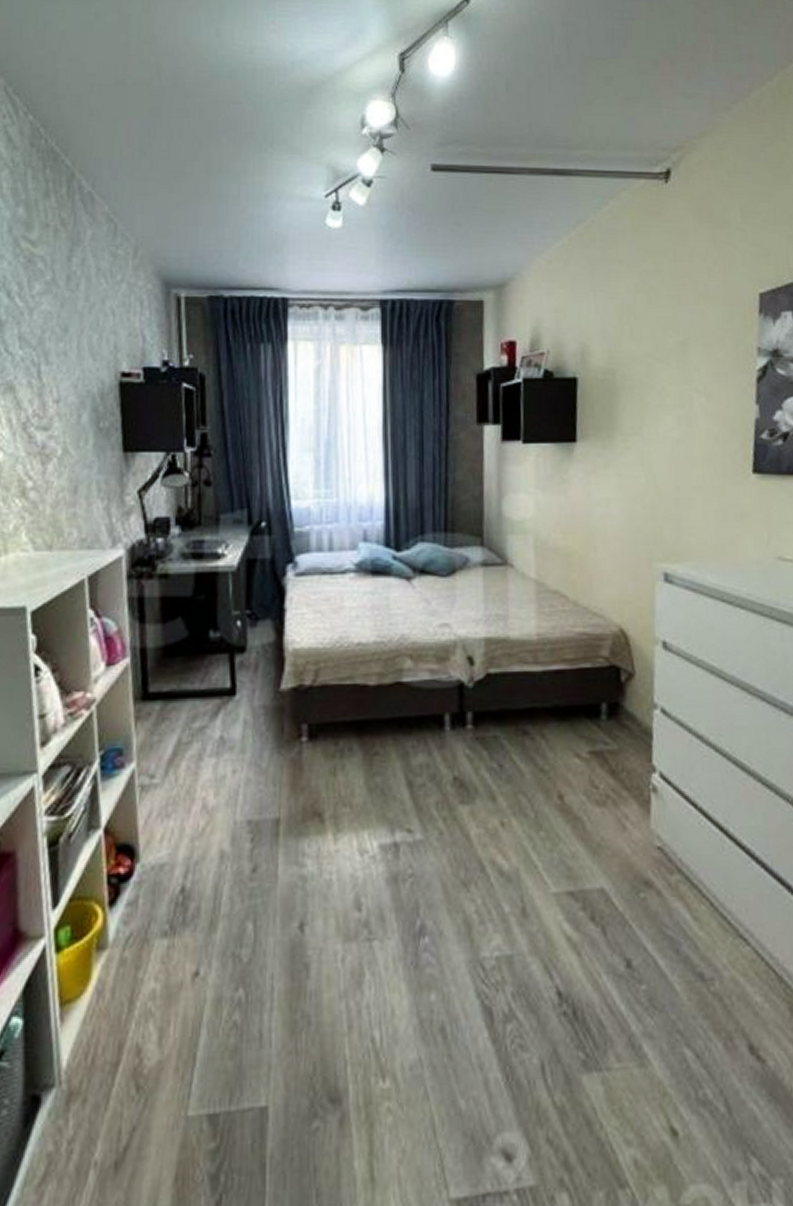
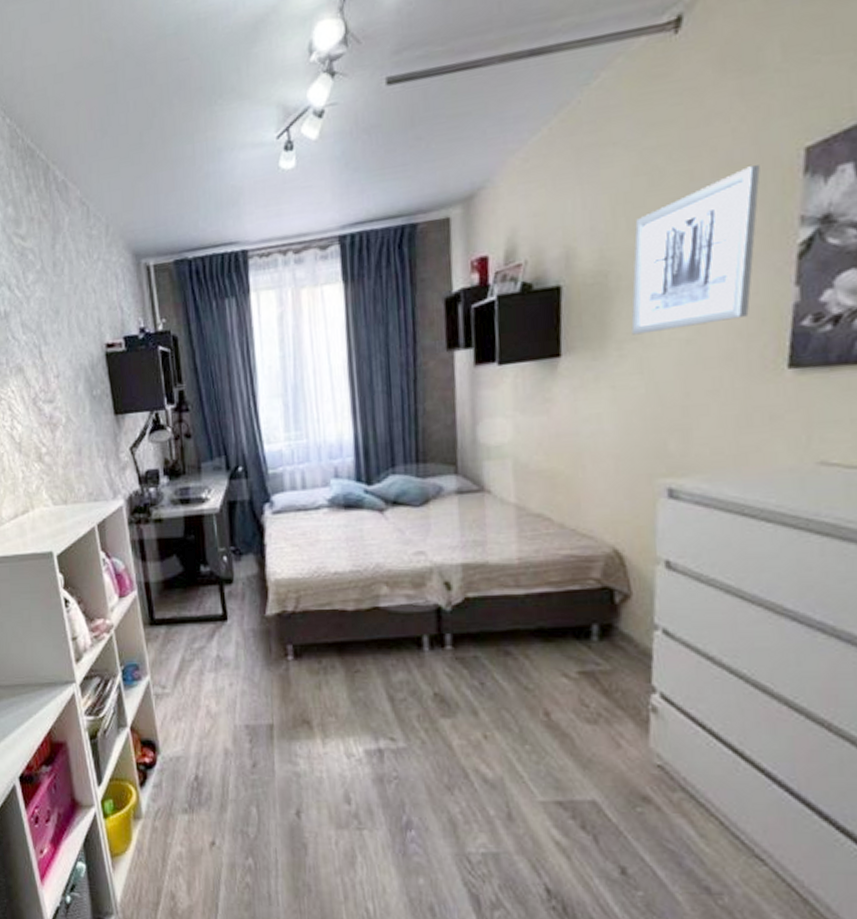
wall art: none [634,301,729,430] -> present [631,165,760,335]

